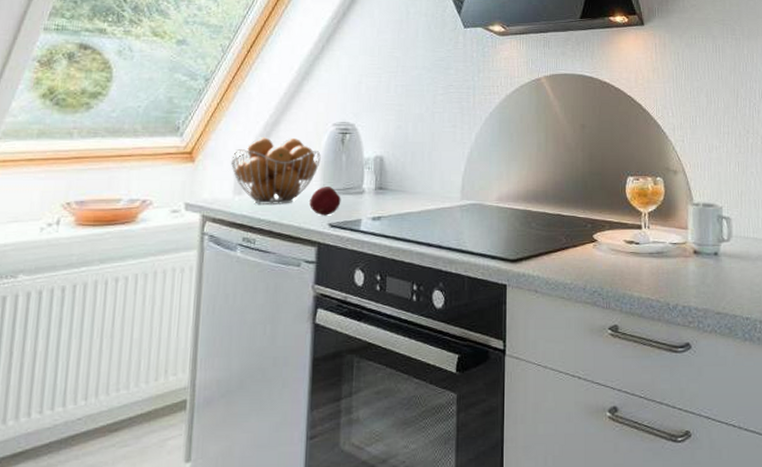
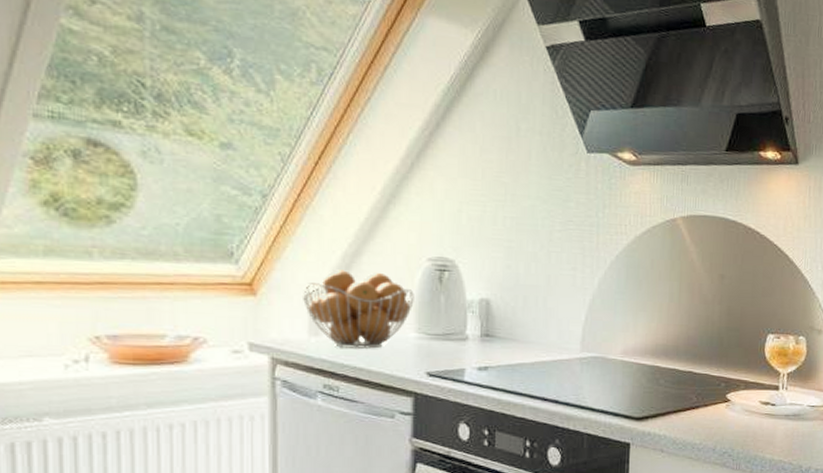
apple: present [310,187,341,216] -> none [403,331,440,363]

